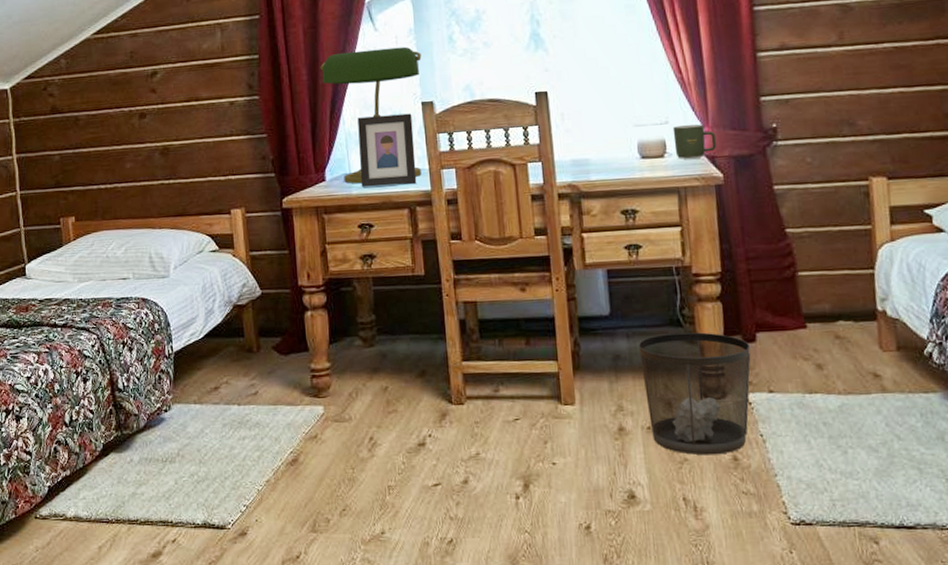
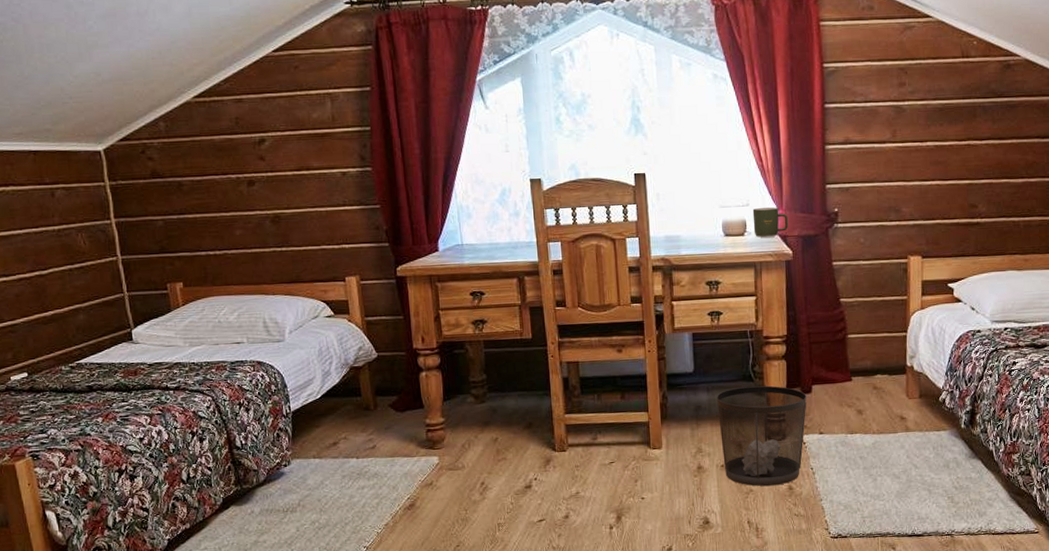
desk lamp: present [320,46,422,184] -> none [432,125,531,254]
picture frame: present [357,113,417,189] -> none [469,189,526,259]

